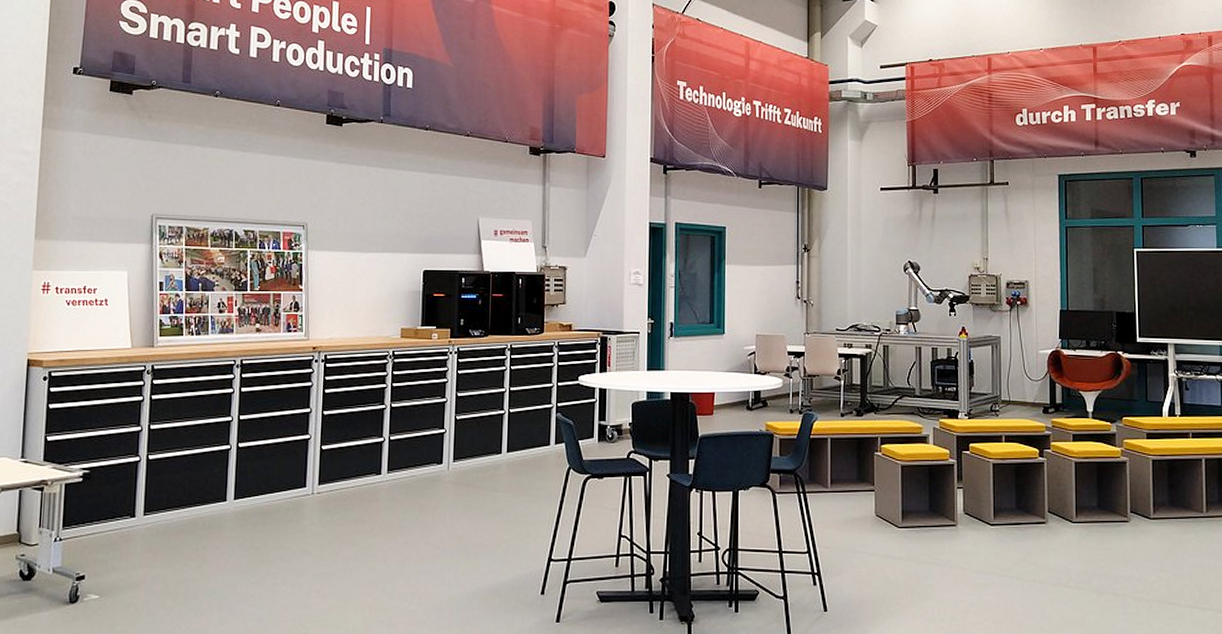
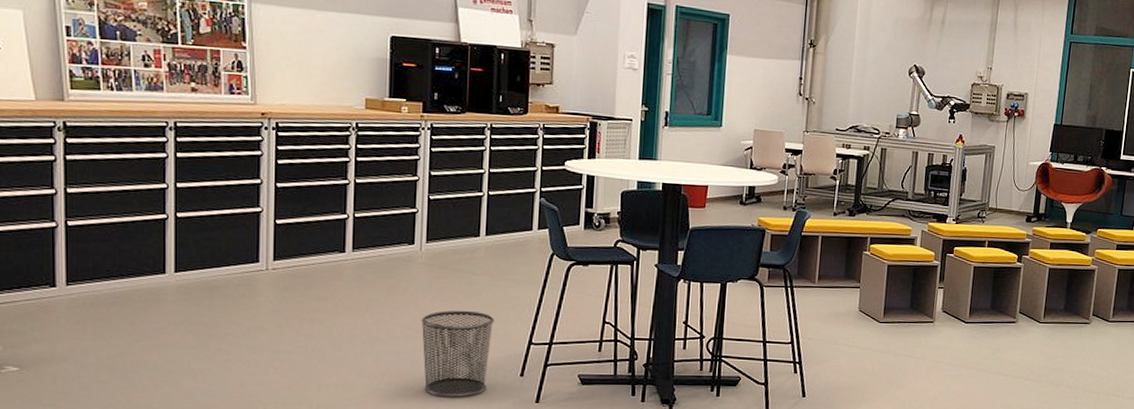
waste bin: none [448,527,516,618] -> present [421,310,495,398]

